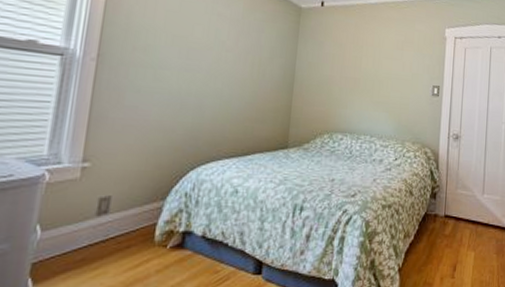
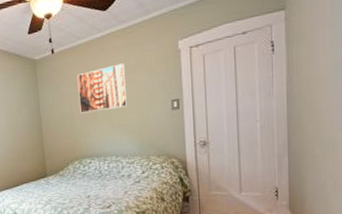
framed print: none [340,36,395,84] -> present [77,63,128,114]

